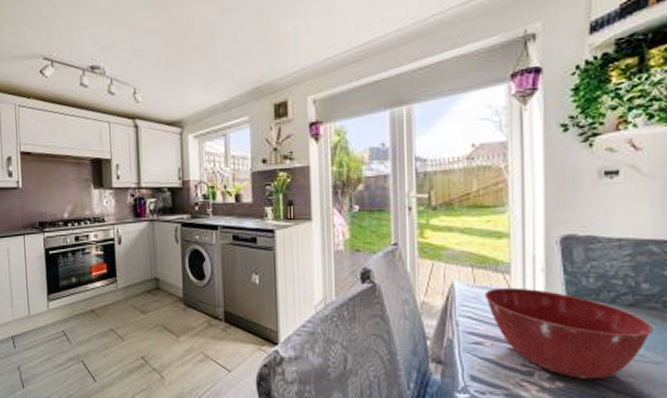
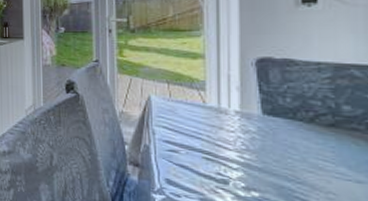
mixing bowl: present [484,287,653,379] -> none [179,102,356,193]

